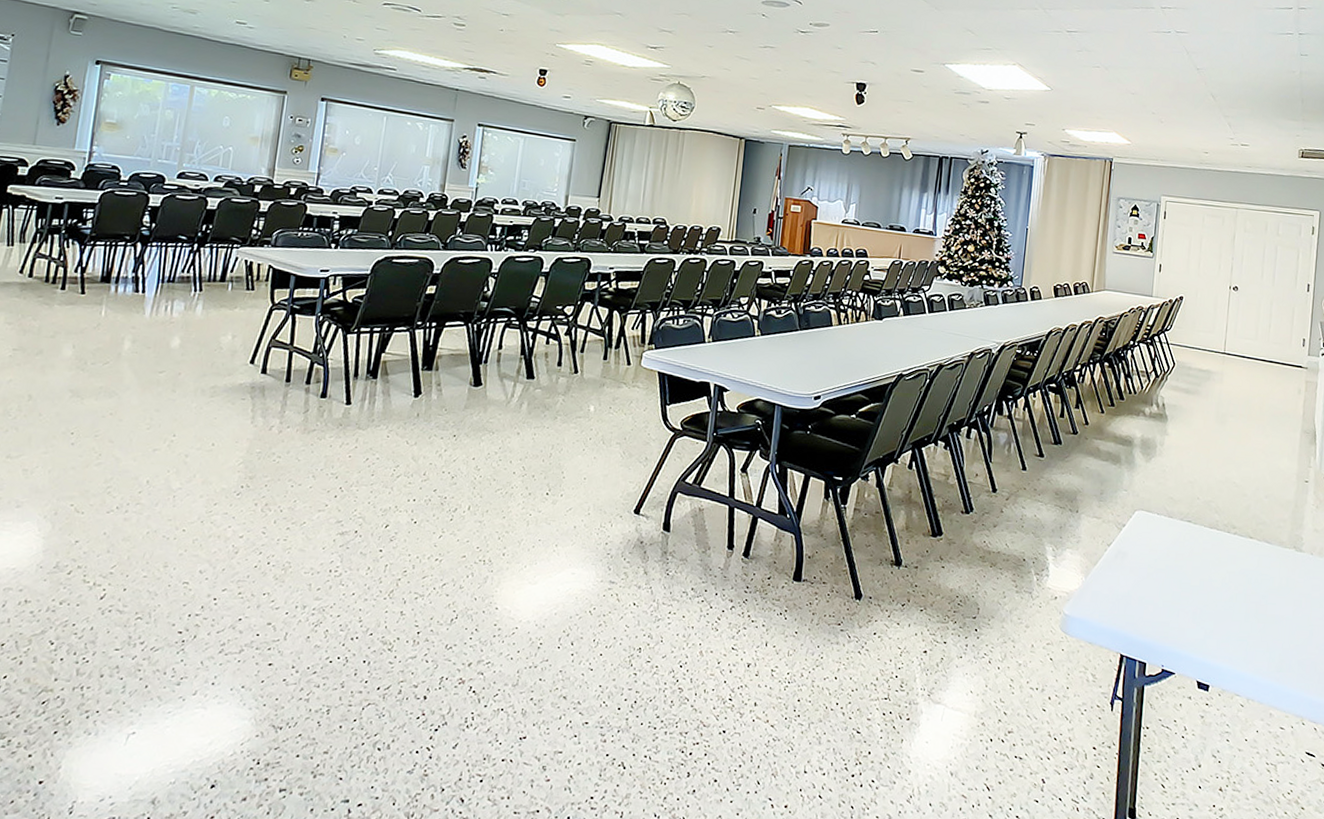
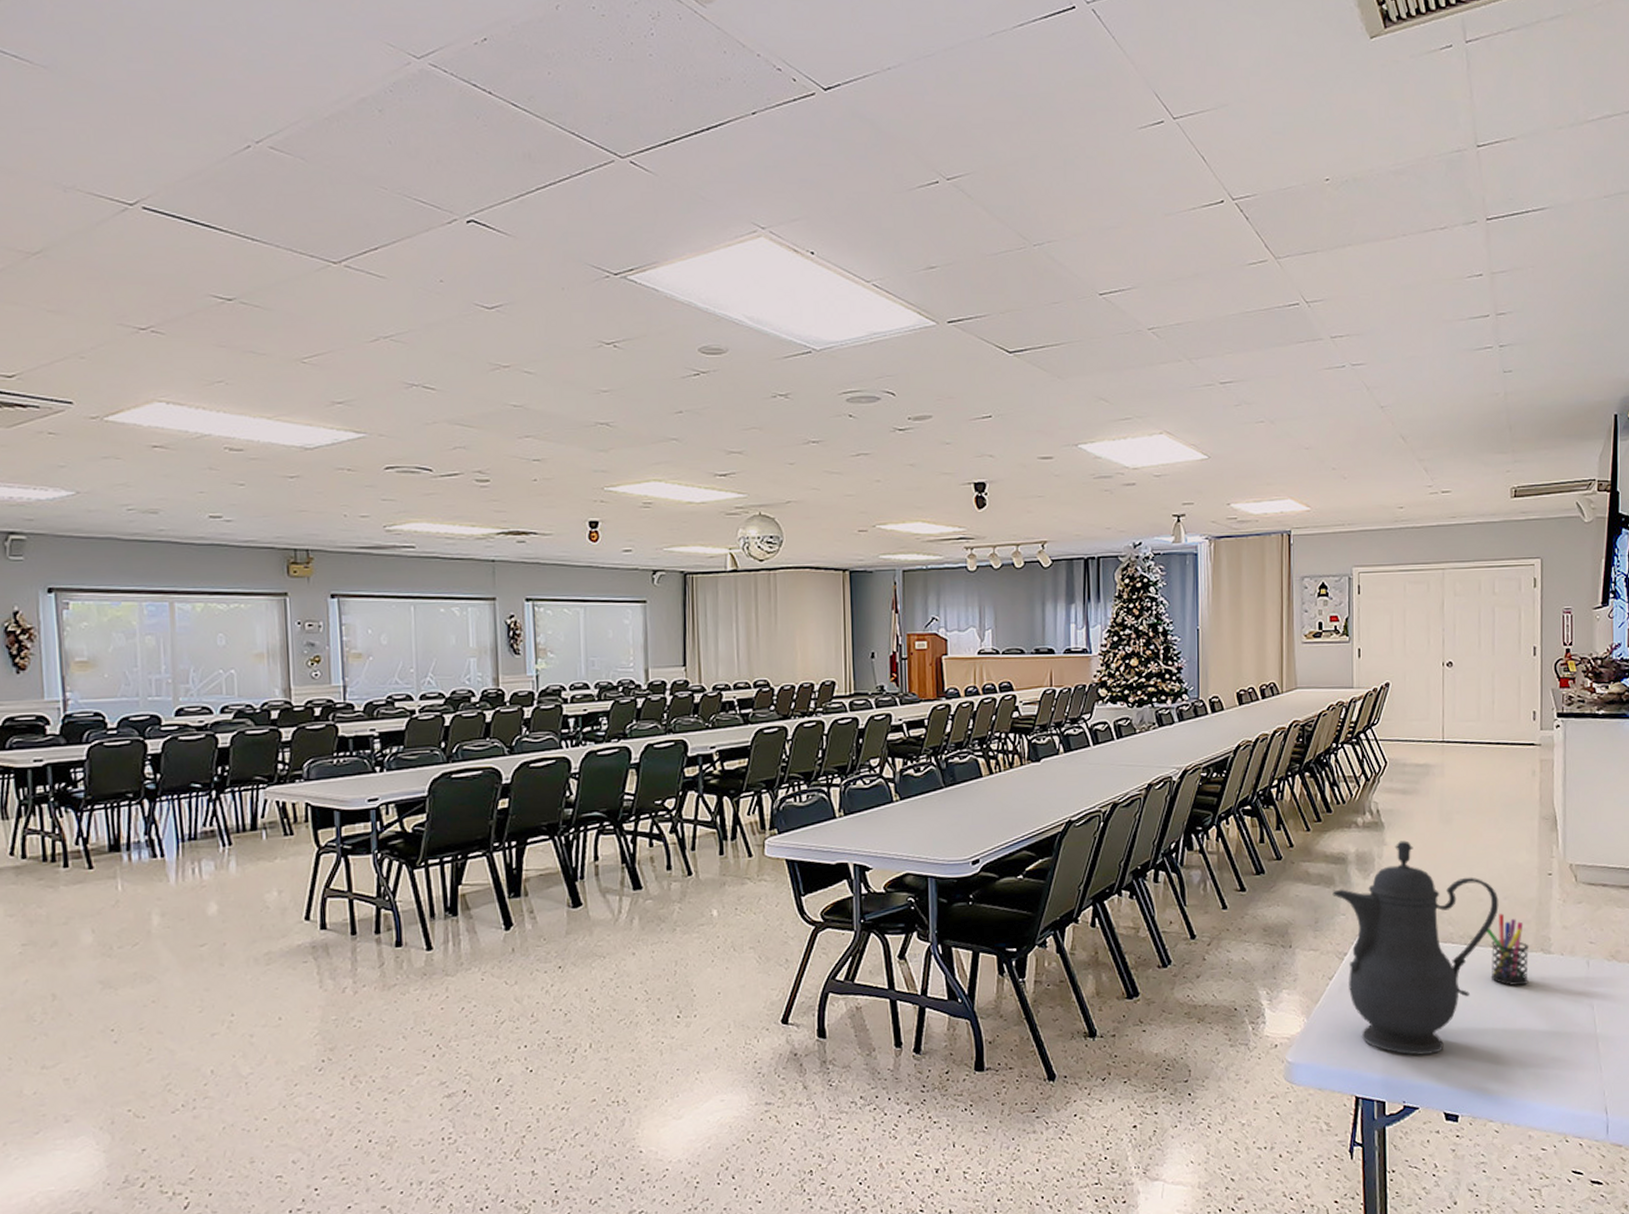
coffeepot: none [1118,433,1261,627] -> present [1332,840,1499,1056]
pen holder: none [1248,509,1283,577] -> present [1487,913,1529,986]

